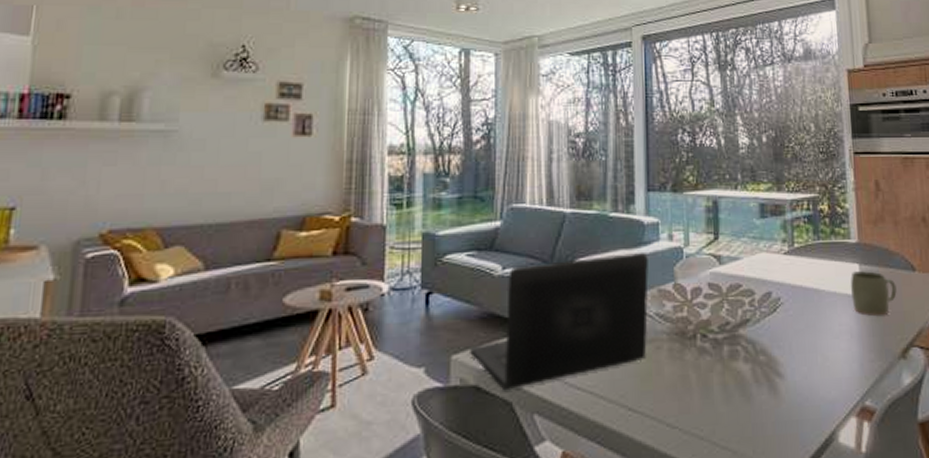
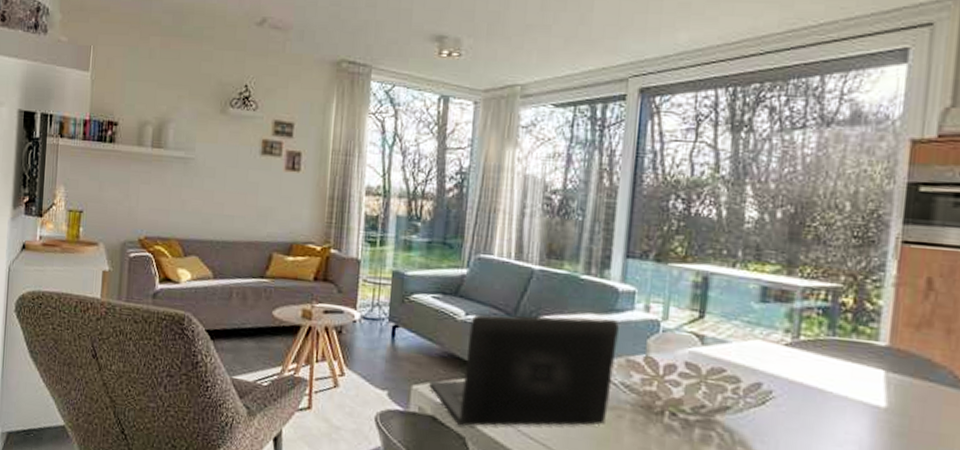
mug: present [850,271,897,316] -> none [867,378,935,433]

